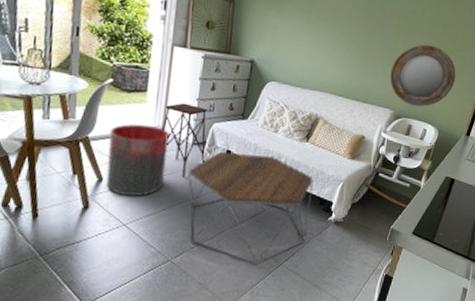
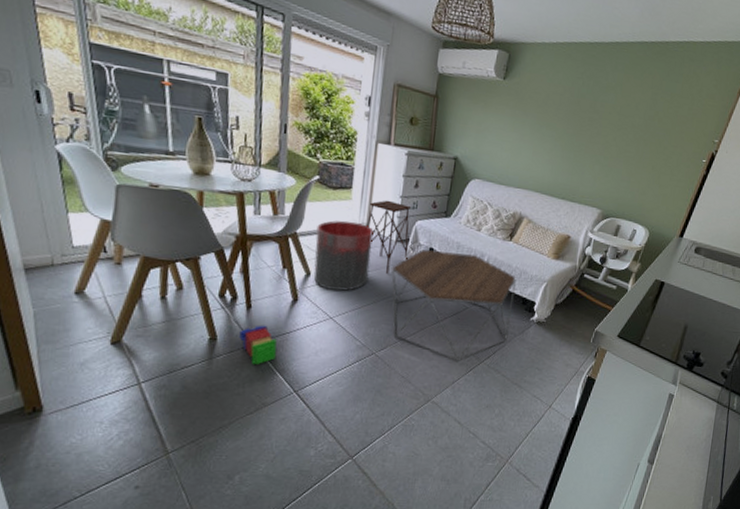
stacking toy: none [23,234,65,278] -> present [239,325,277,365]
home mirror: present [390,44,456,107] -> none [598,140,671,206]

